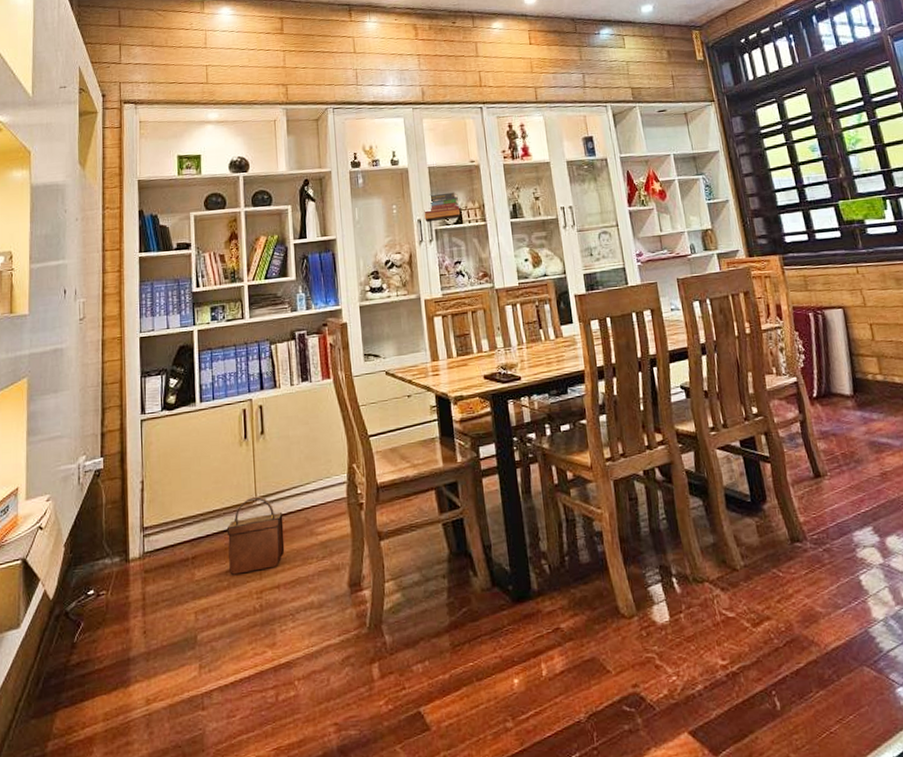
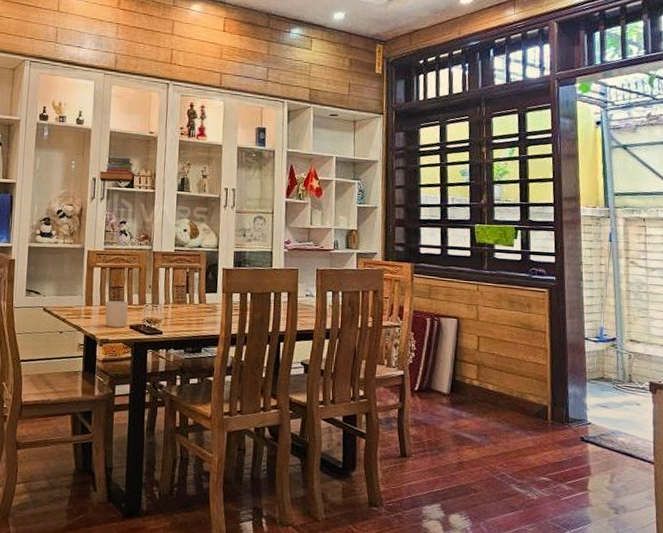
mug: none [452,350,480,381] -> present [104,301,128,328]

